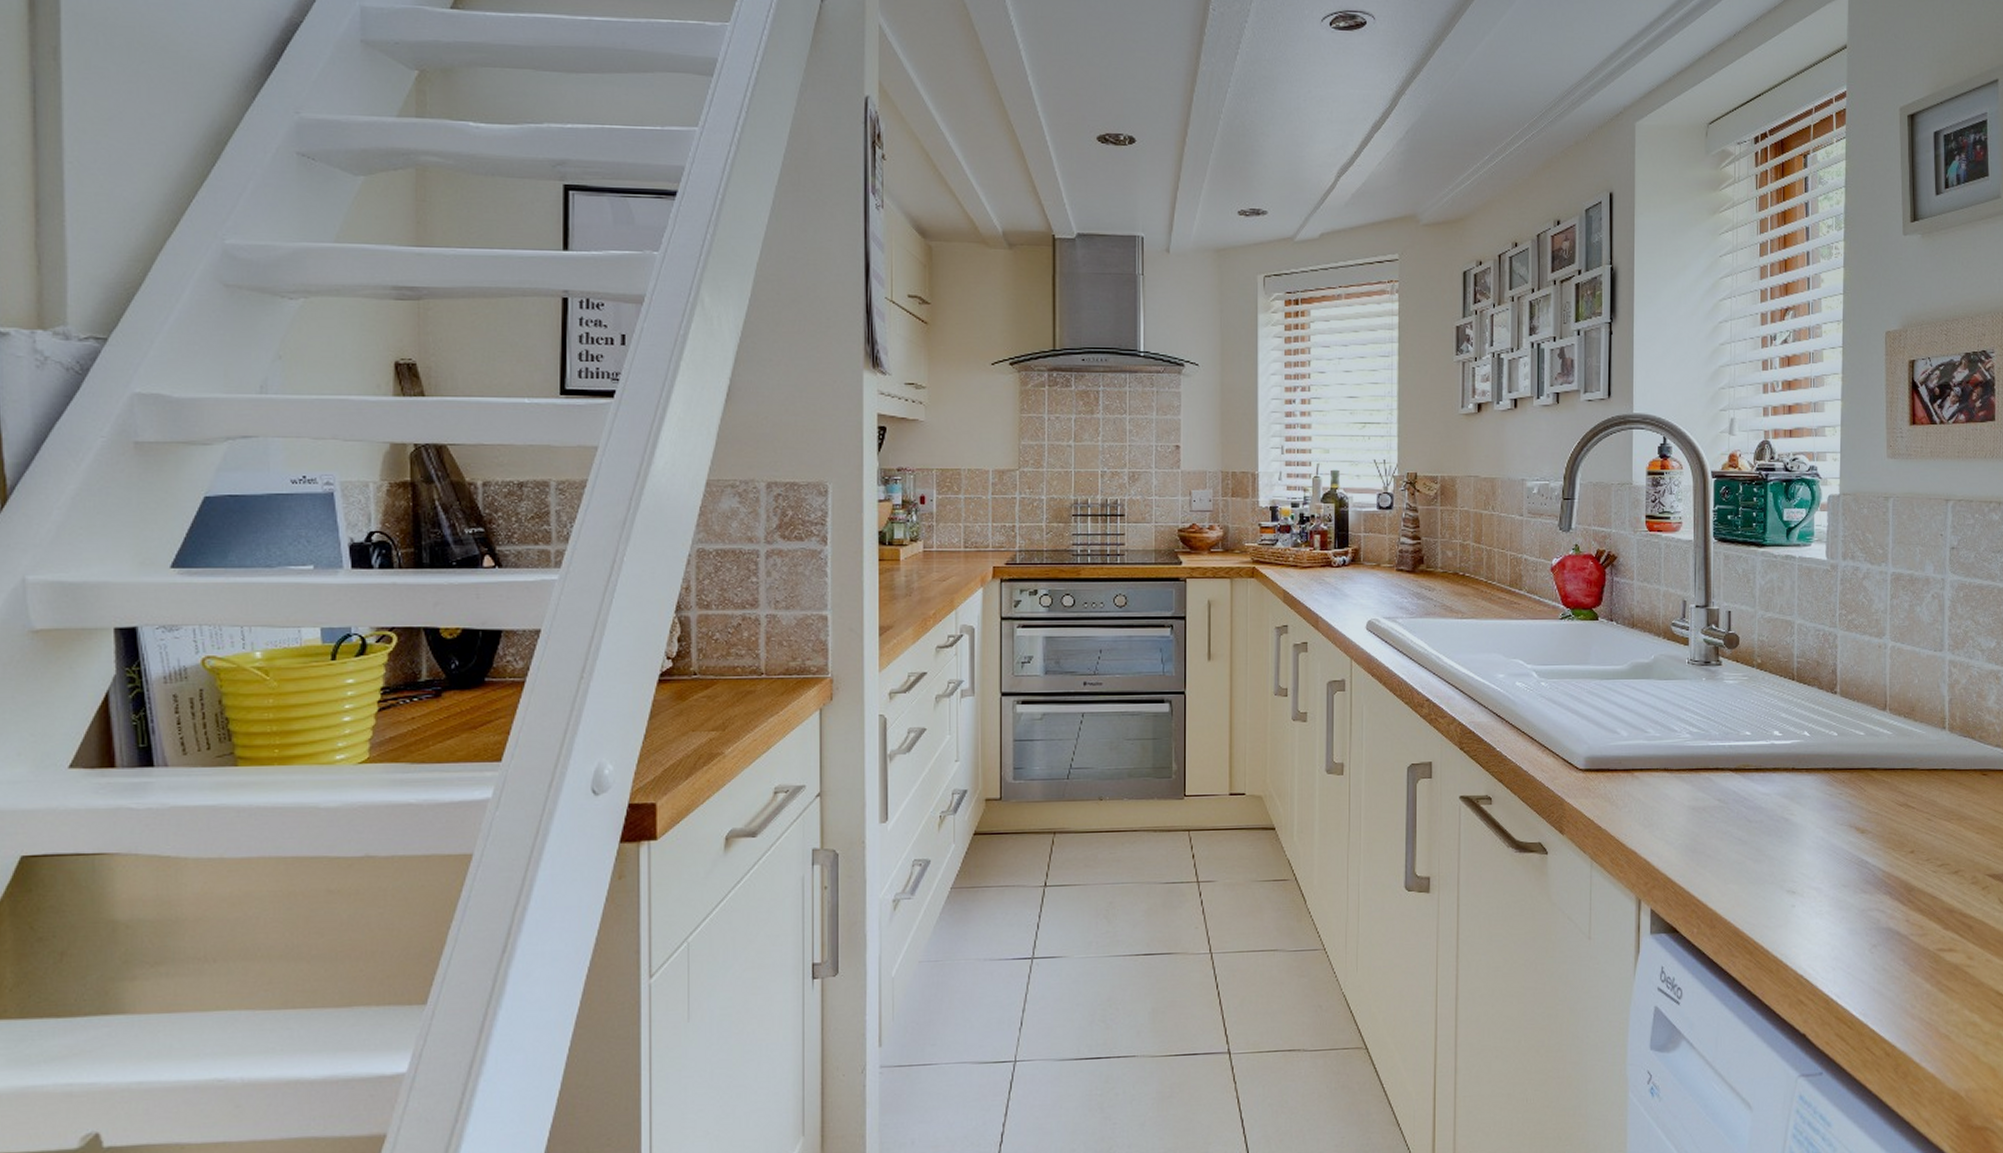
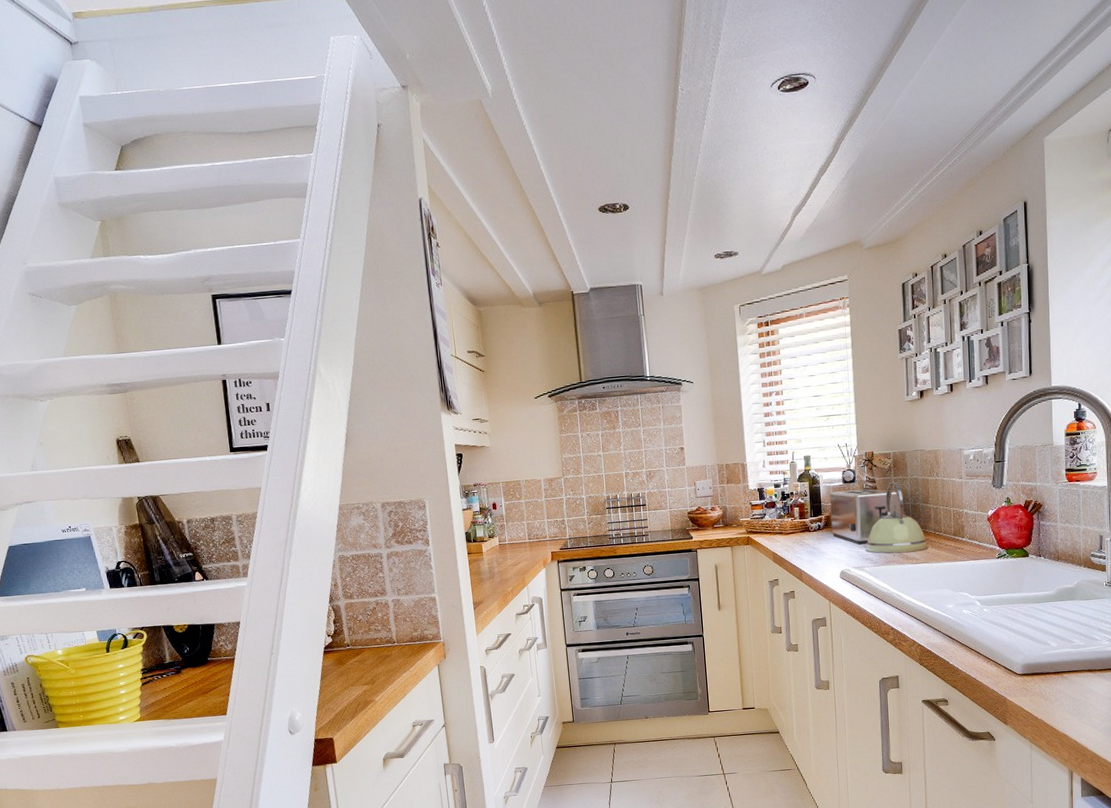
toaster: none [1360,518,1451,590] -> present [830,488,905,546]
kettle: none [1400,512,1478,604] -> present [865,481,929,554]

